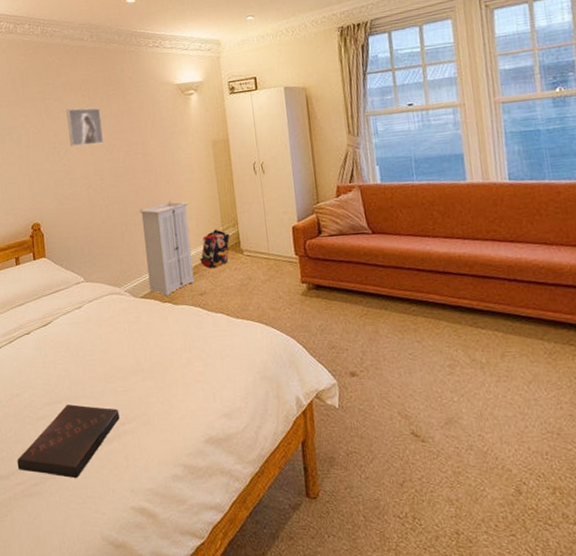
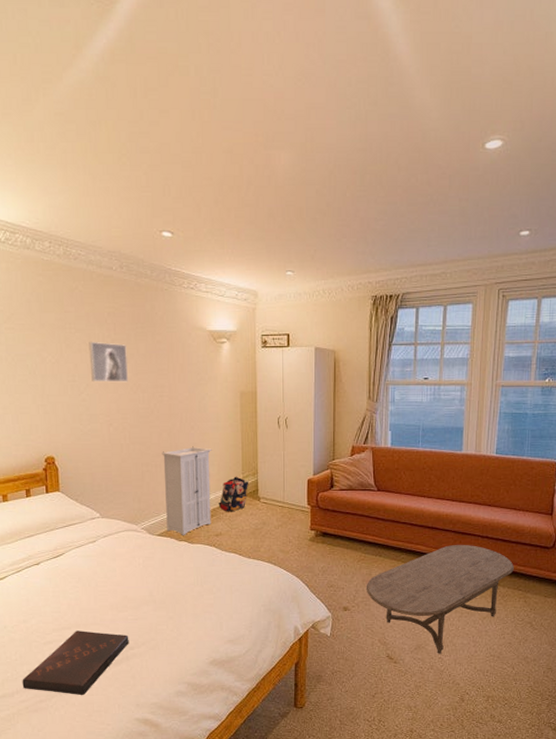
coffee table: none [373,291,559,430] -> present [366,545,514,654]

